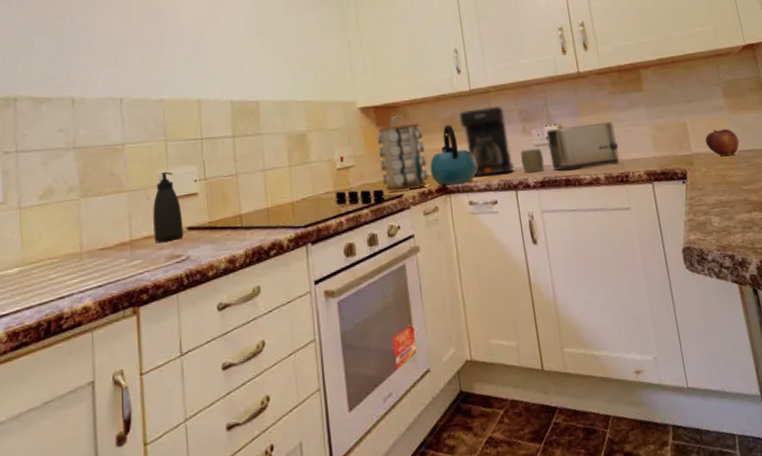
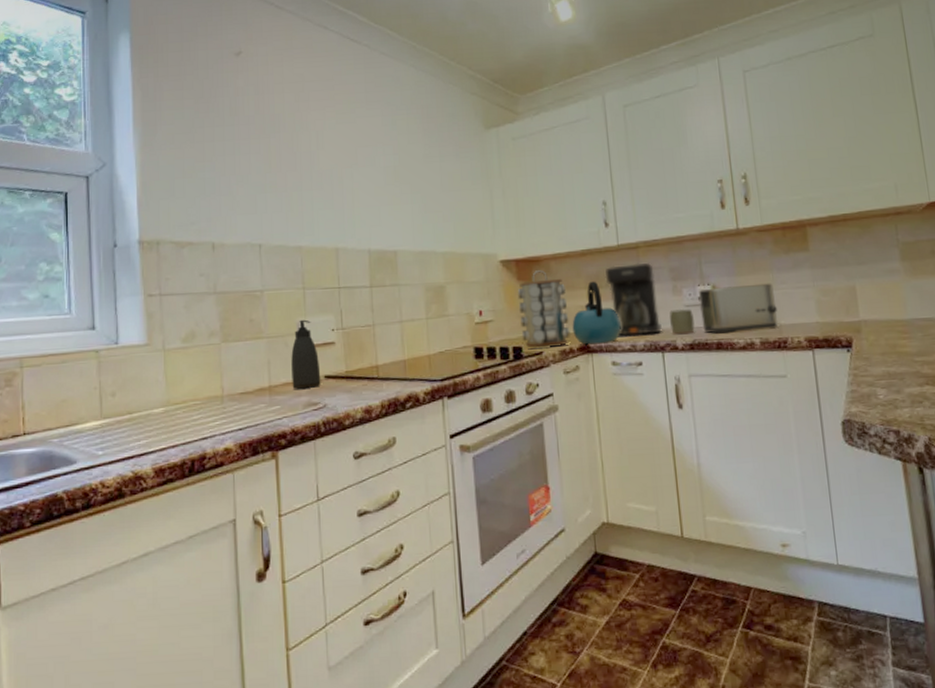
fruit: present [705,128,740,157] -> none [875,294,915,325]

